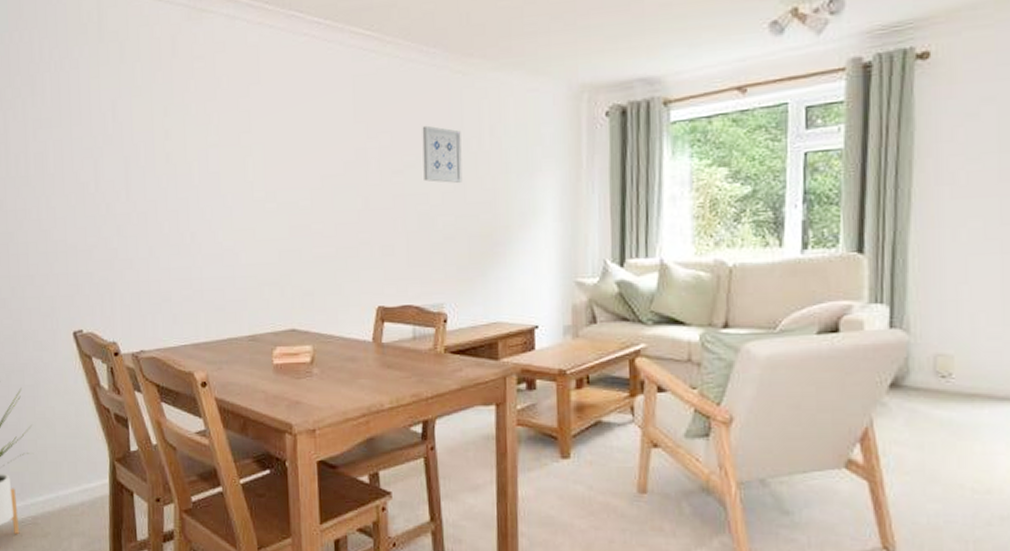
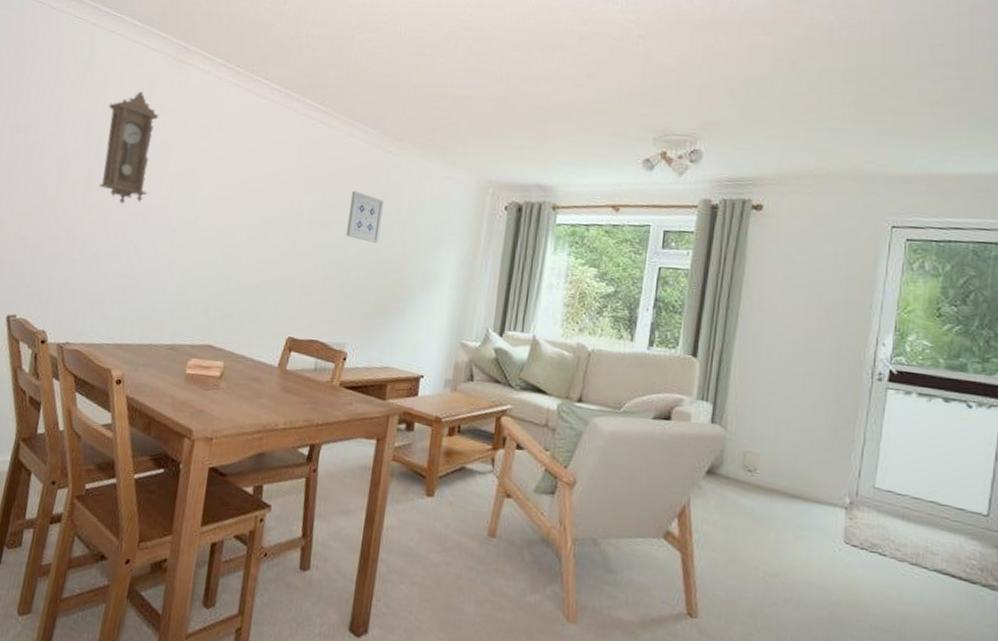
pendulum clock: none [132,55,194,188] -> present [99,91,159,204]

